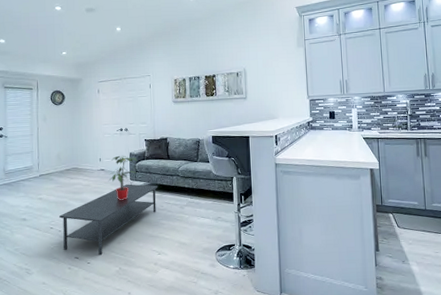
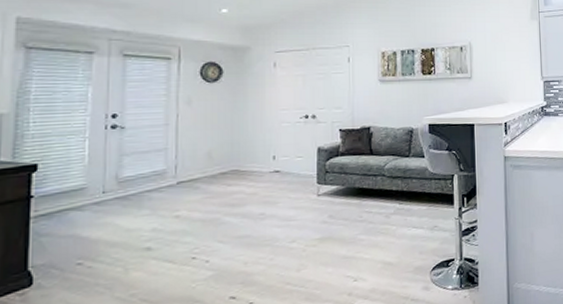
coffee table: present [59,184,157,256] -> none [207,189,355,291]
potted plant: present [109,155,138,200] -> none [286,150,328,212]

